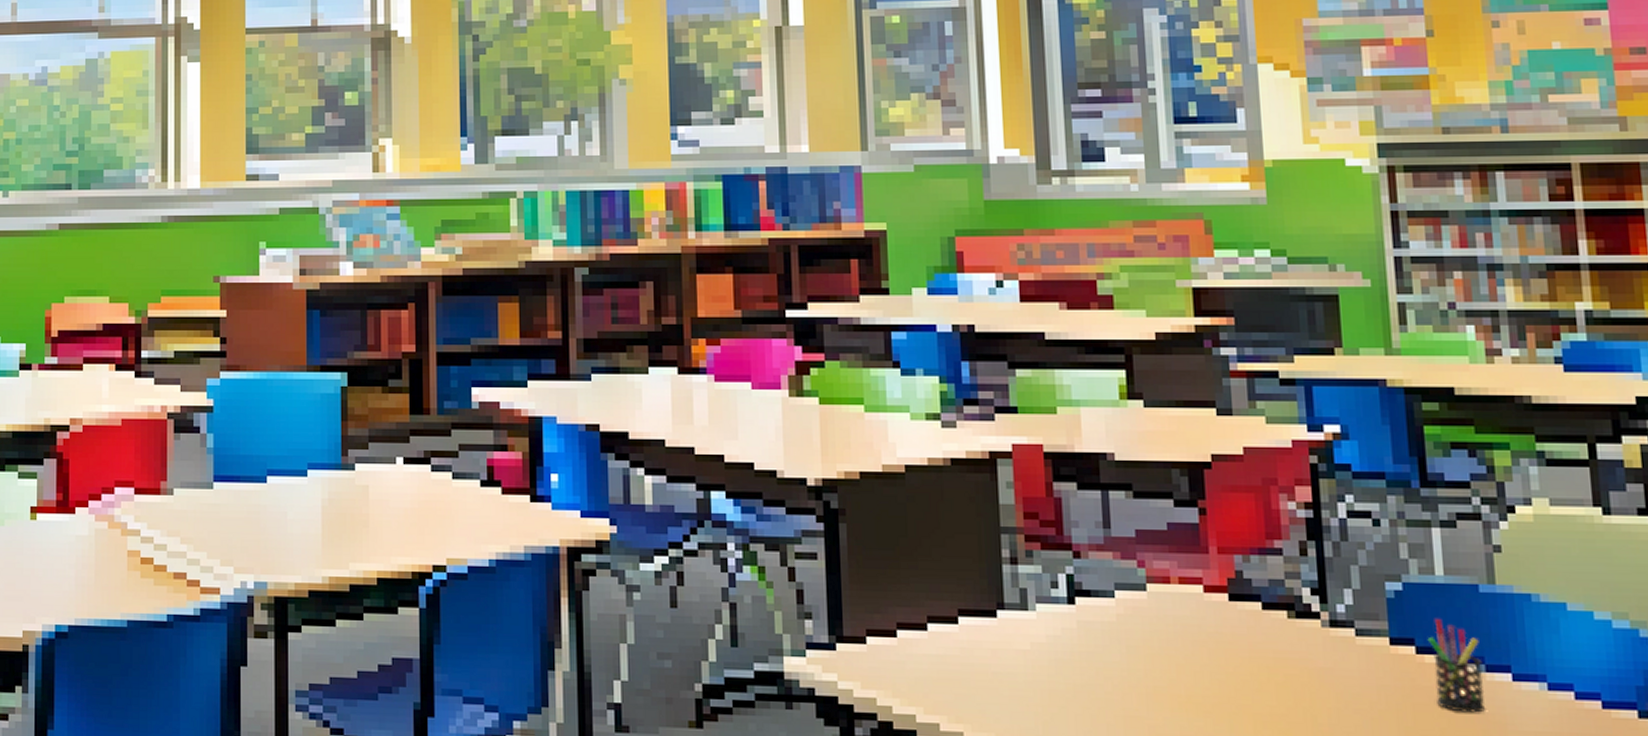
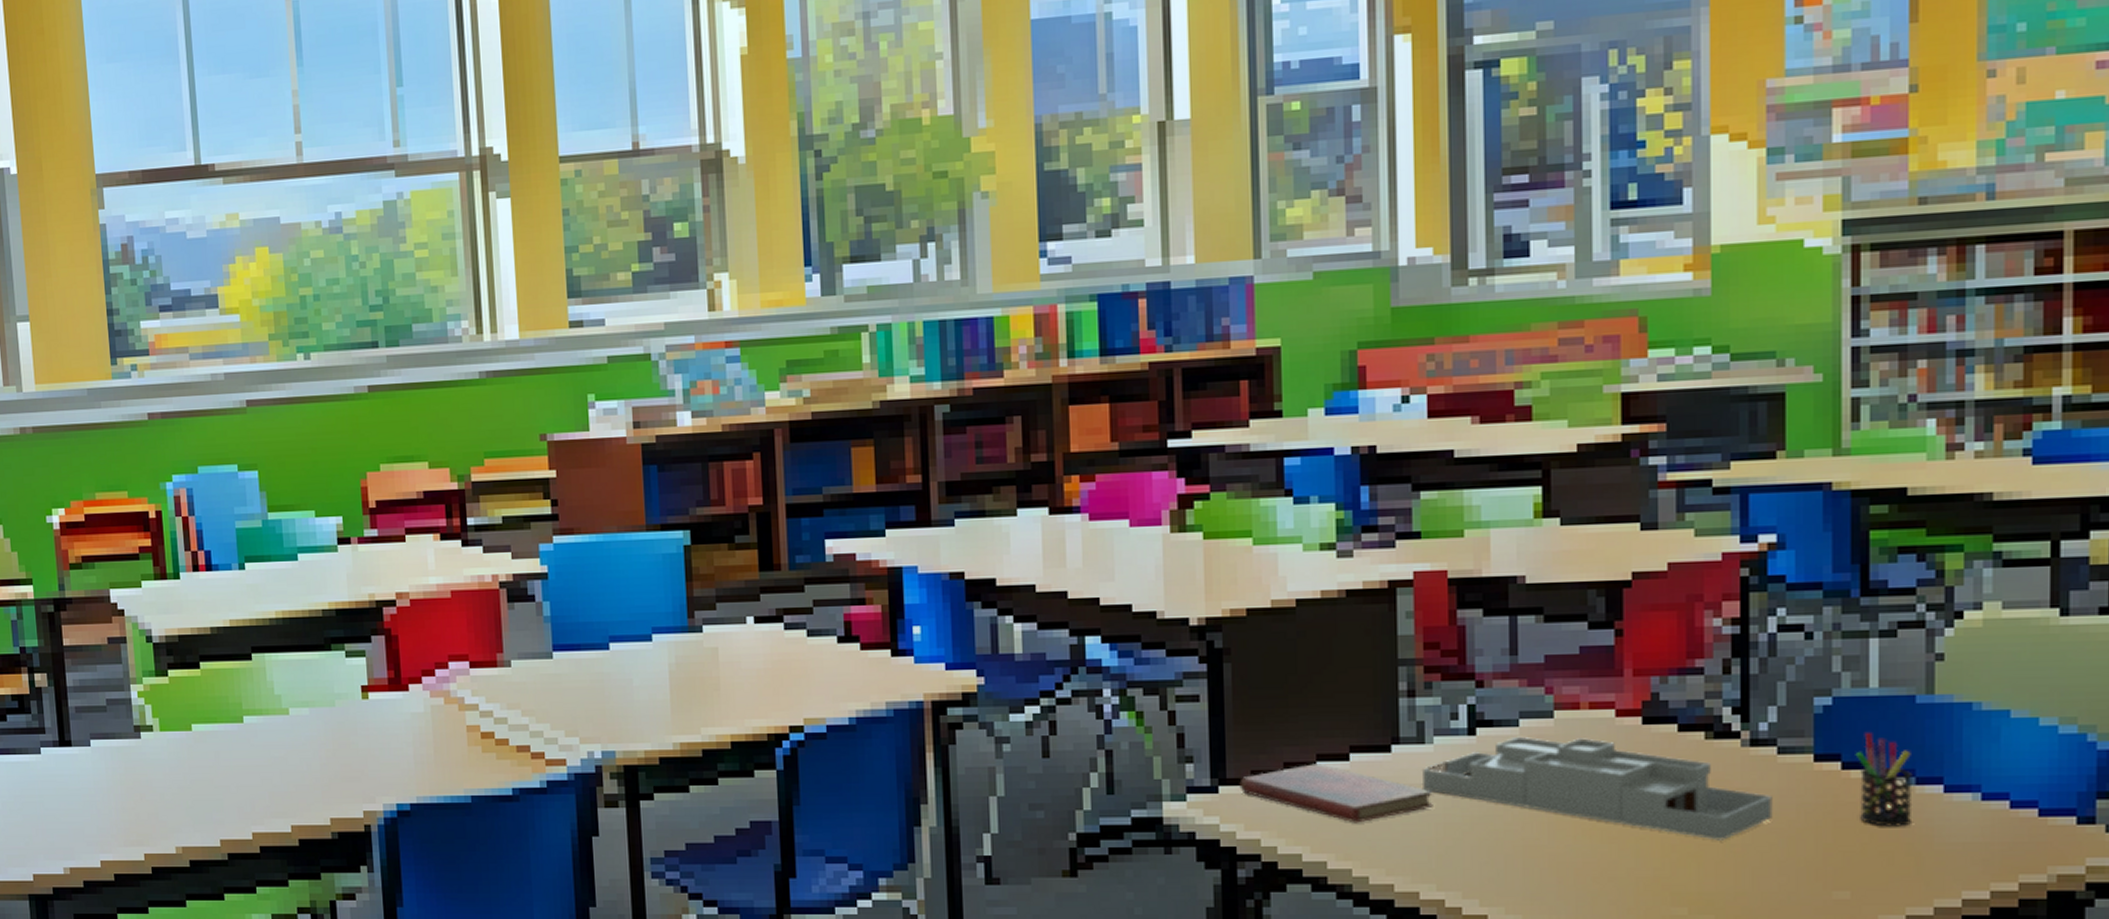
diary: none [856,625,1038,687] -> present [1239,764,1433,823]
desk organizer: none [1026,607,1356,719] -> present [1421,736,1773,841]

